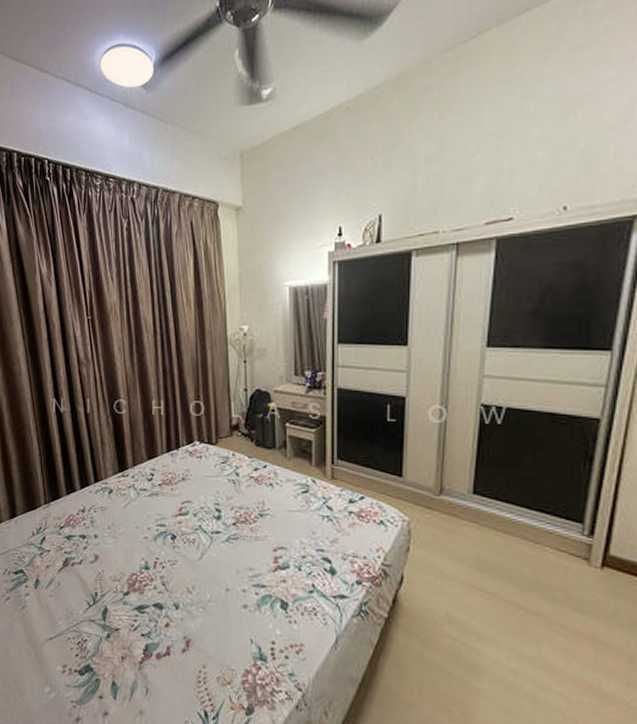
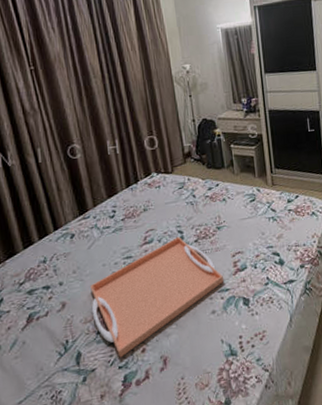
serving tray: none [121,515,260,626] -> present [90,237,223,358]

